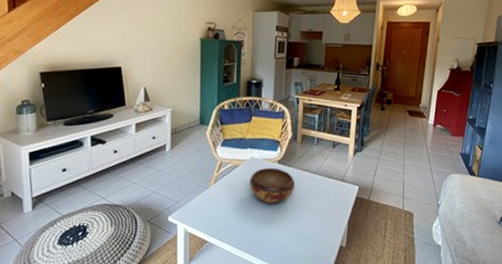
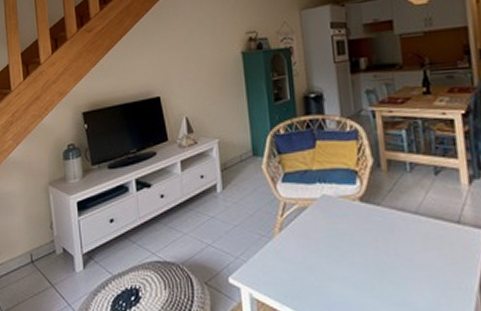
decorative bowl: present [250,168,296,204] -> none [324,209,390,260]

